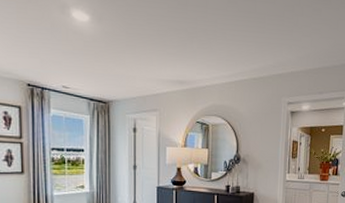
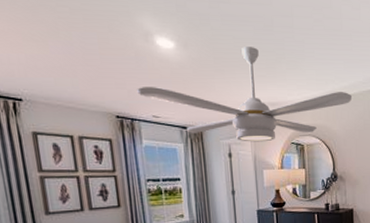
ceiling fan: none [48,24,262,119] -> present [136,47,353,142]

